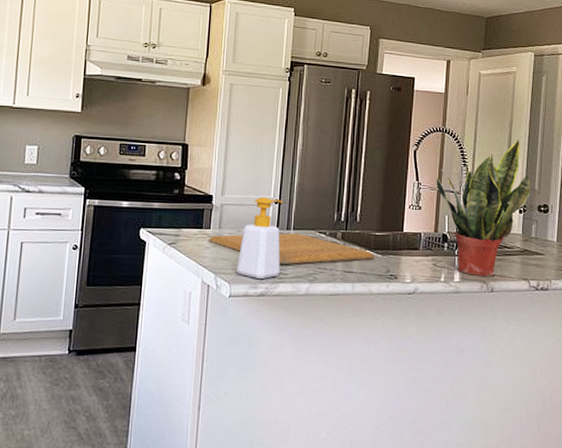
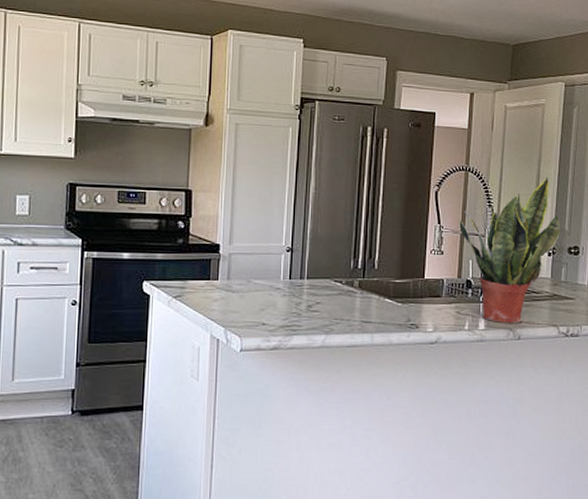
chopping board: present [207,233,375,265] -> none [215,282,394,317]
soap bottle: present [236,197,283,280] -> none [247,245,295,333]

